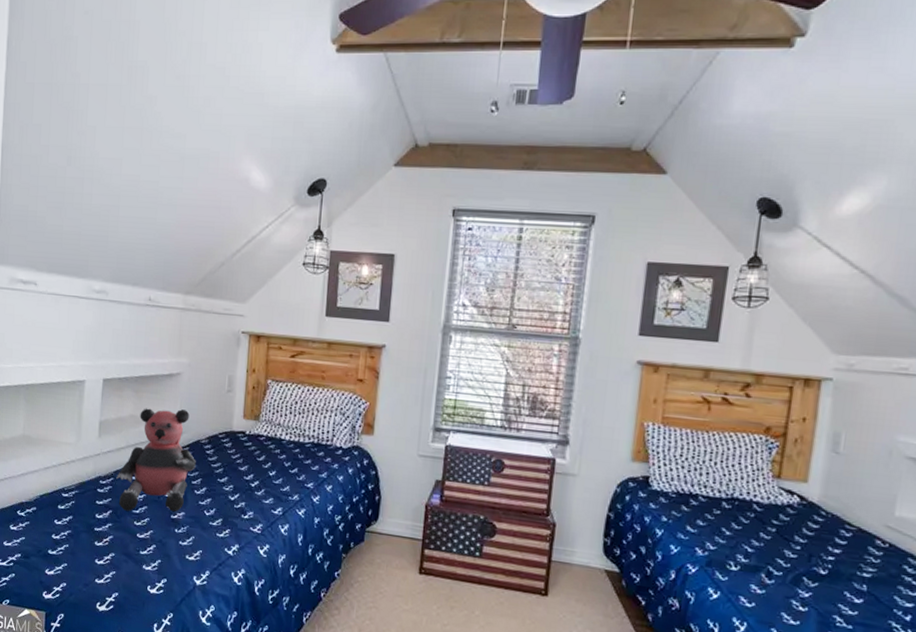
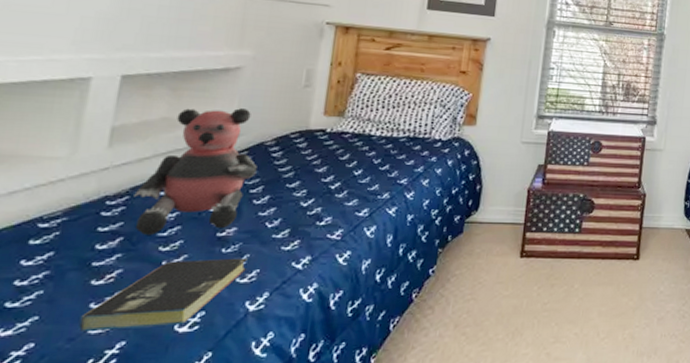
book: none [90,534,193,588] -> present [78,258,248,331]

